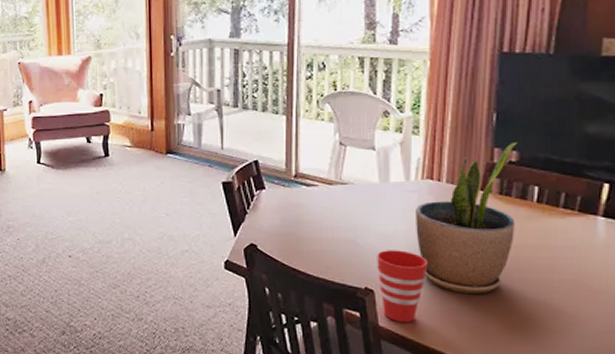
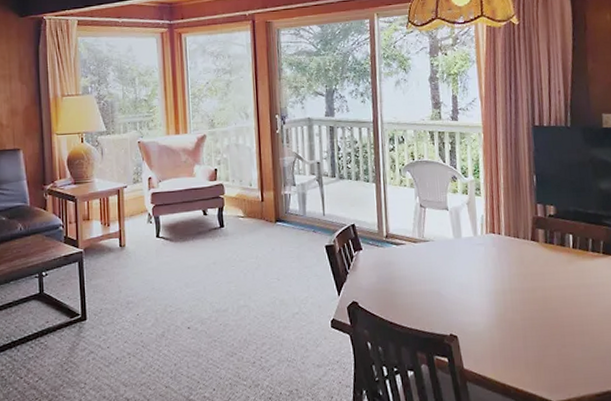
cup: present [377,250,428,323] -> none [457,297,498,364]
potted plant: present [416,143,518,294] -> none [484,199,560,332]

